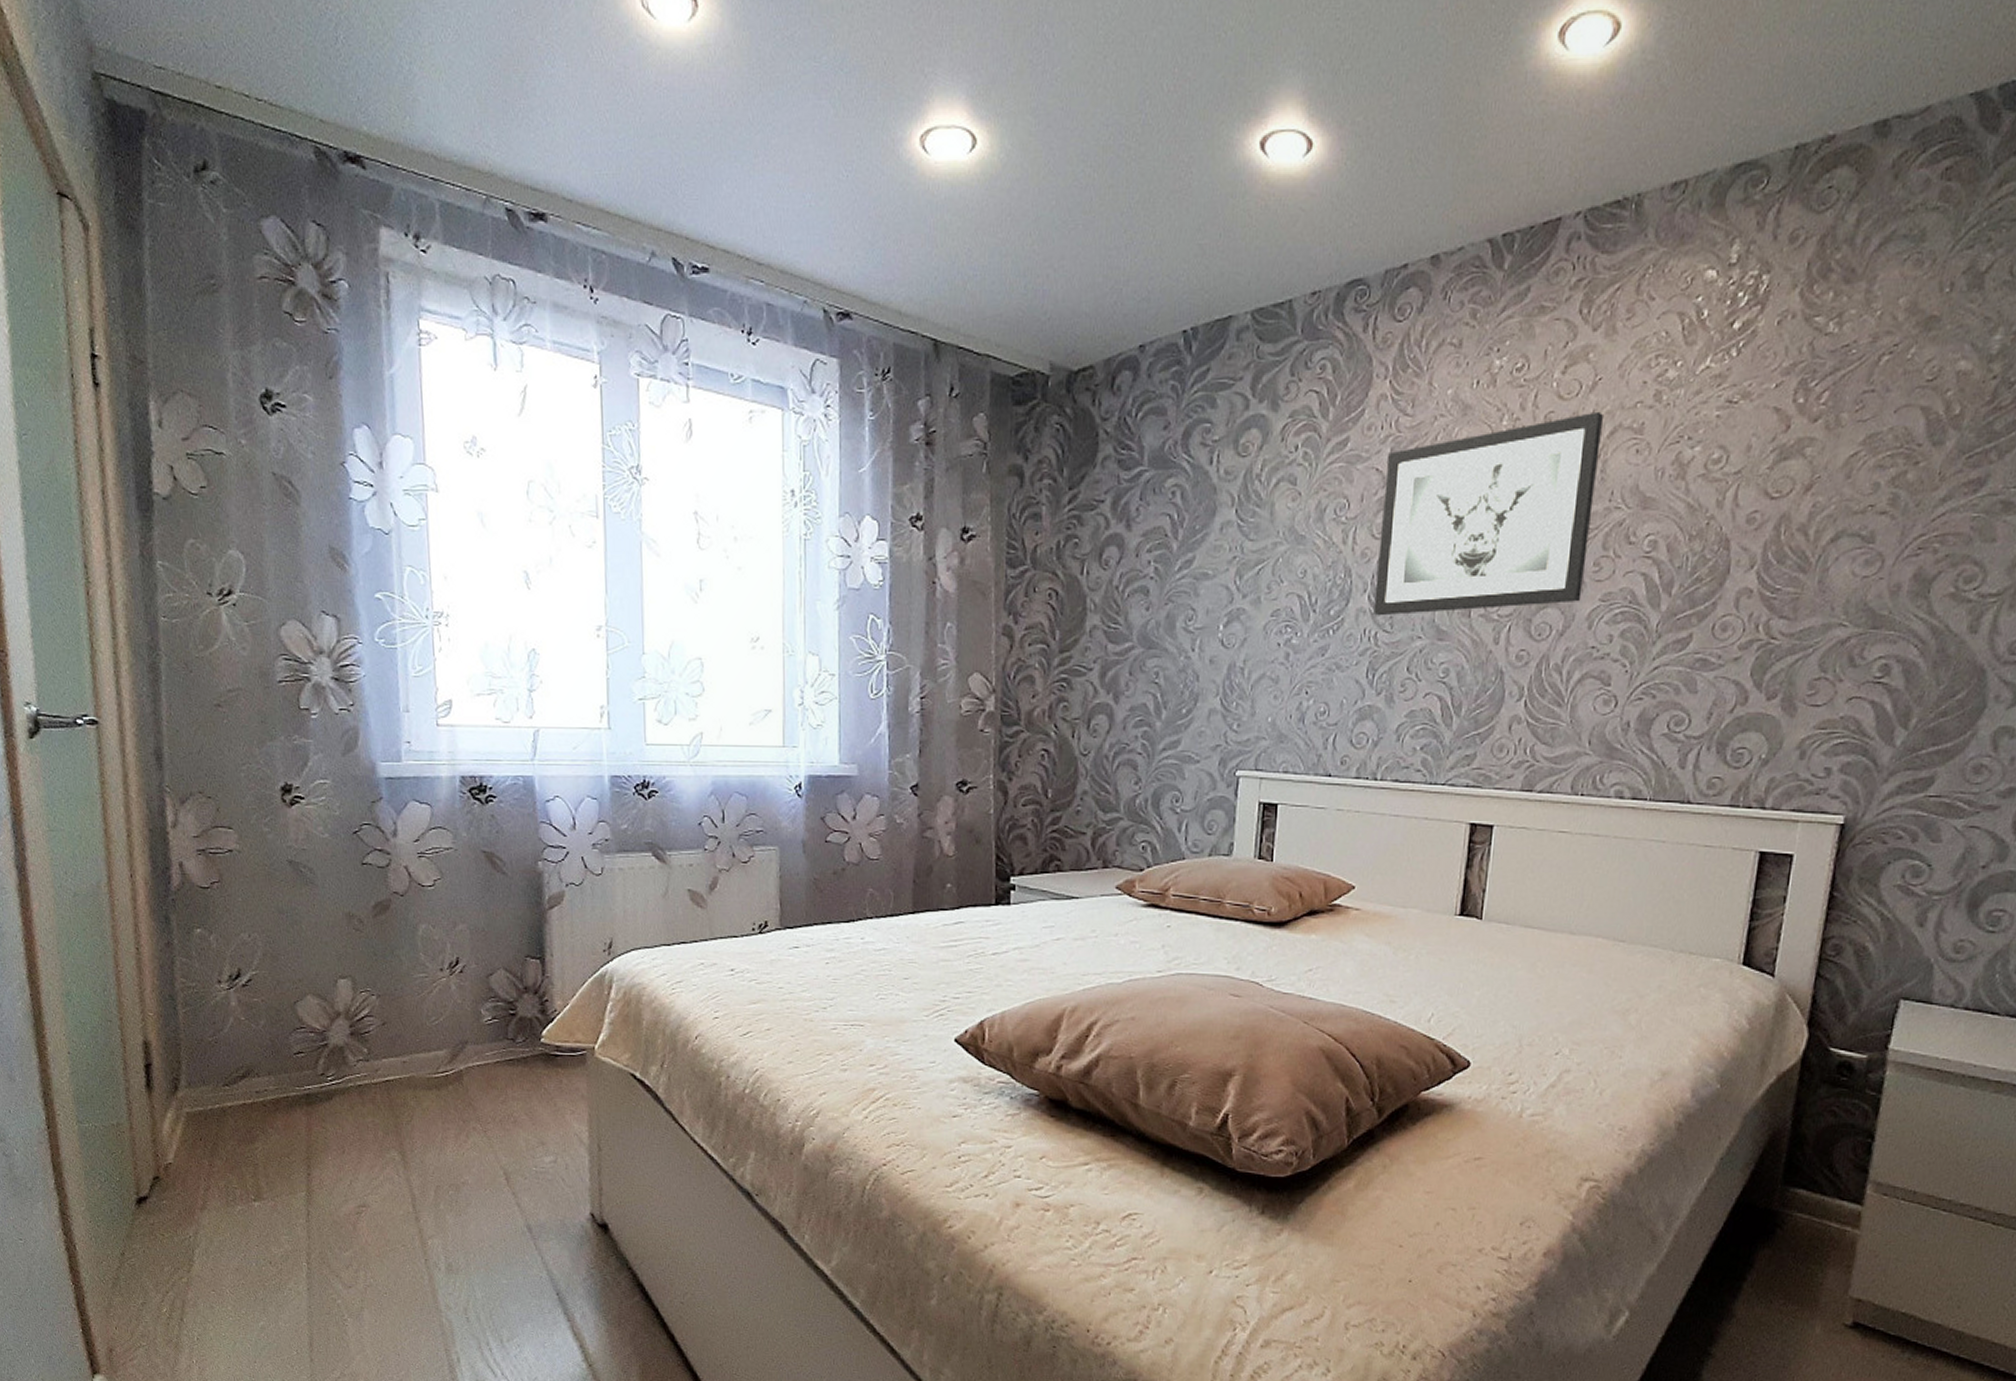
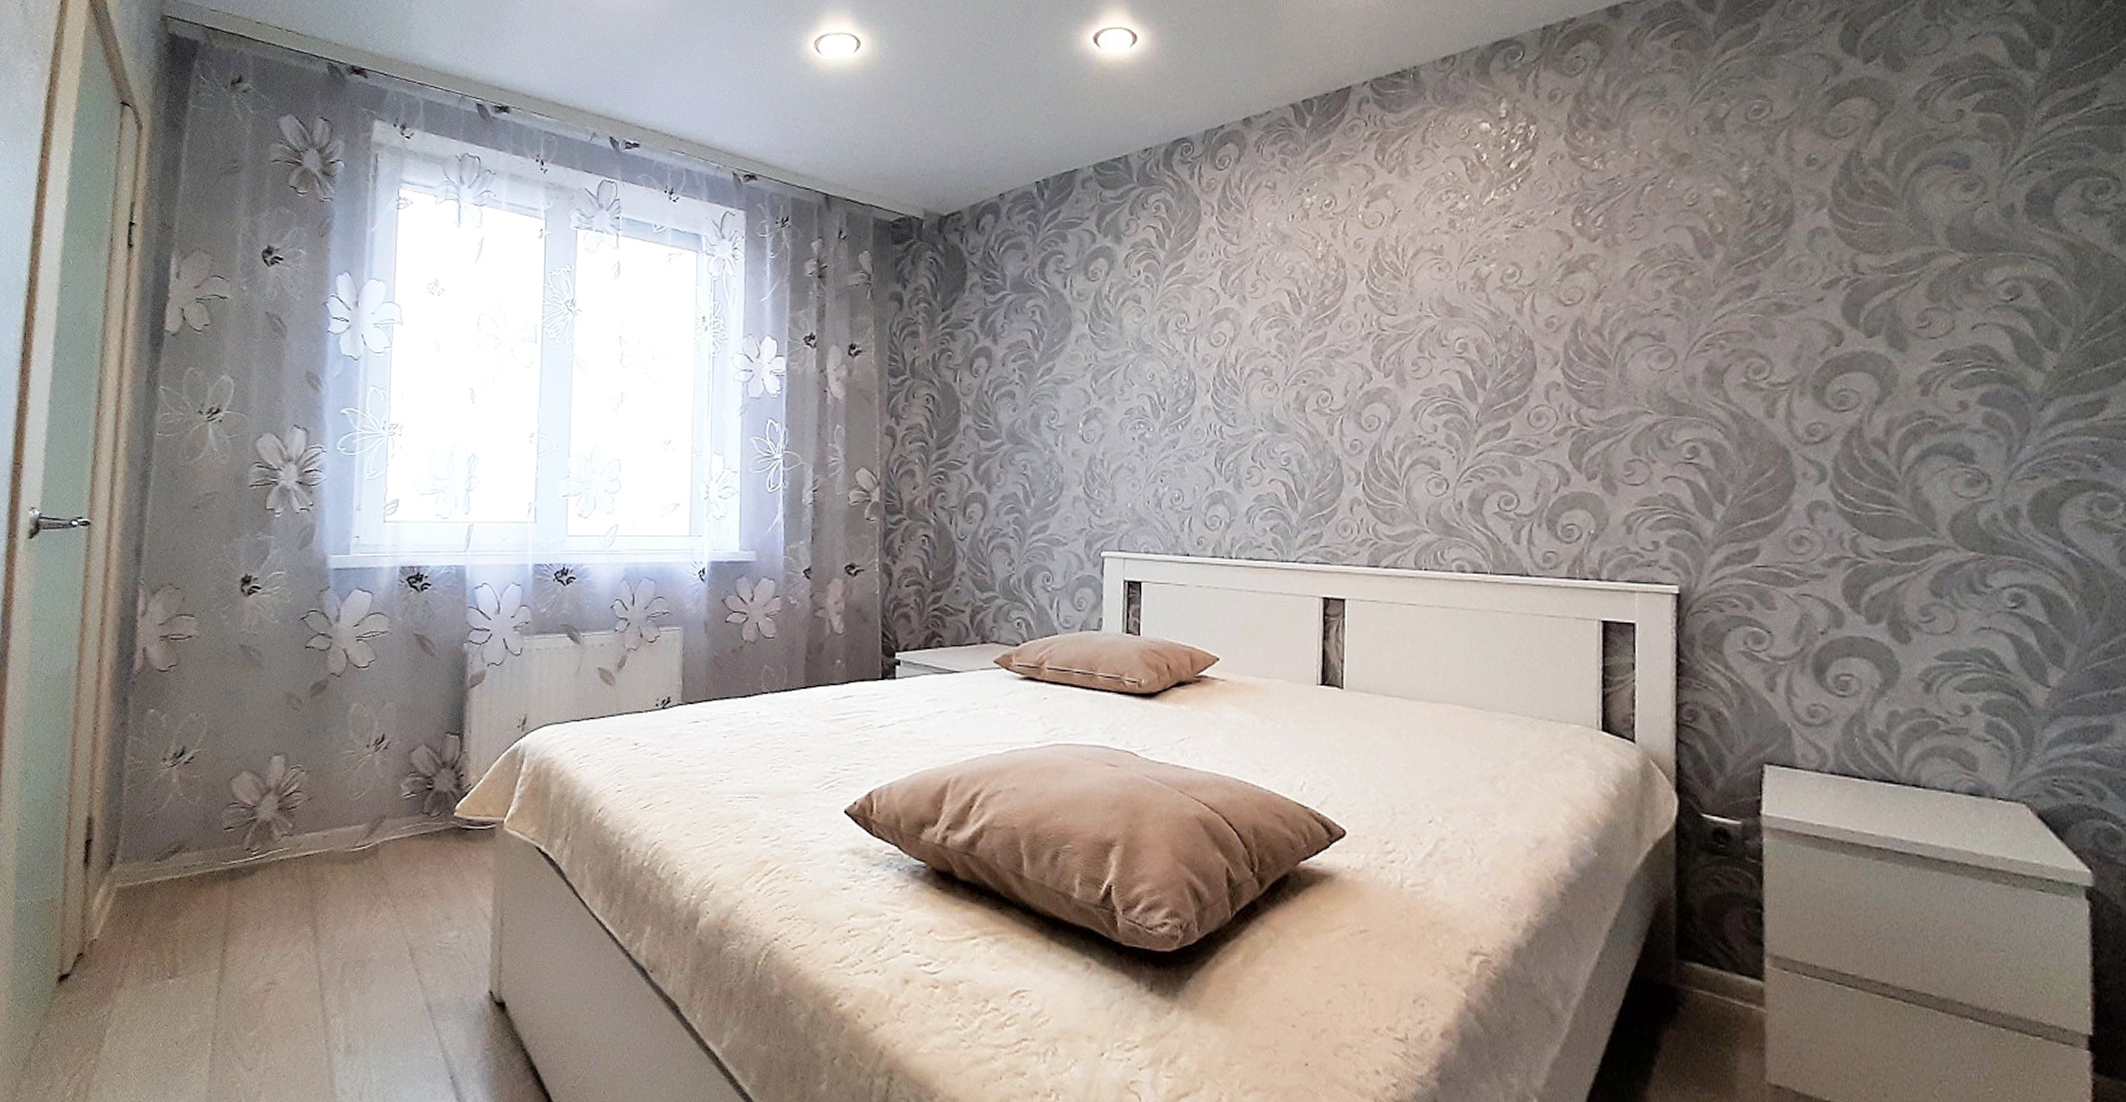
wall art: present [1373,411,1605,616] -> none [1217,237,1407,413]

